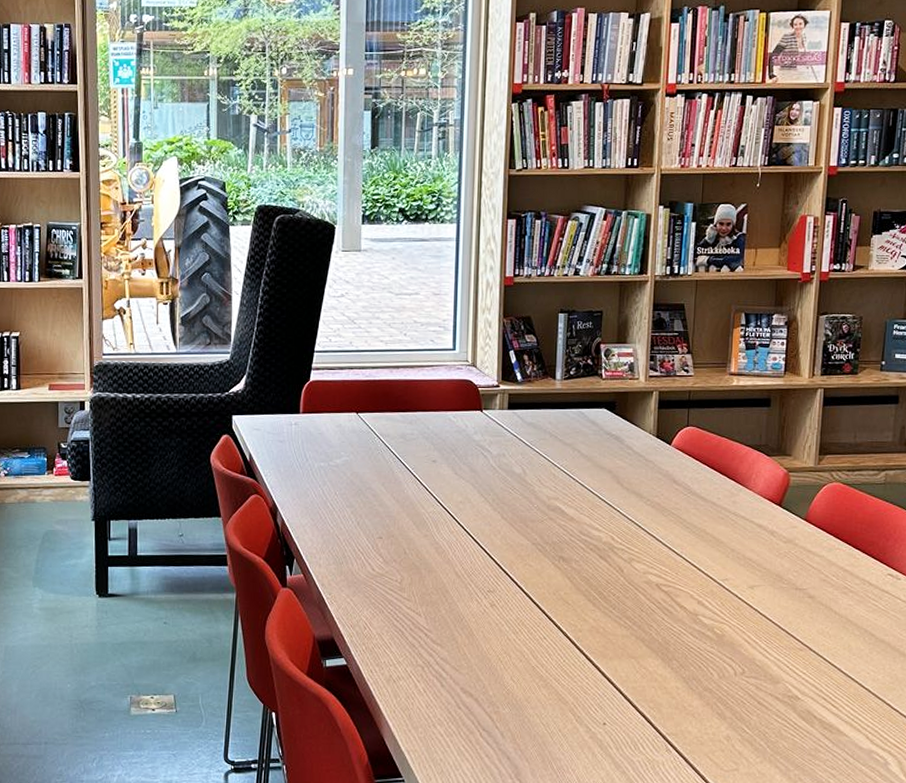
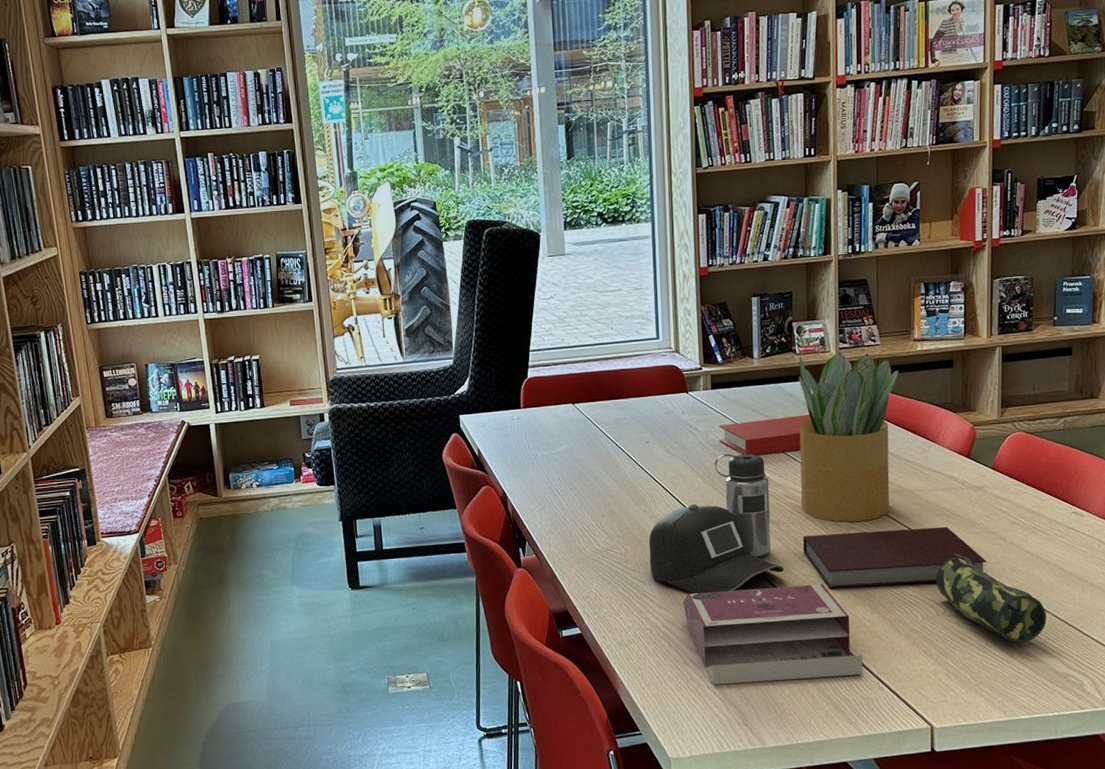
water bottle: none [427,481,573,632] -> present [648,454,784,594]
book: none [460,630,651,734] -> present [683,583,863,685]
book: none [512,445,613,485] -> present [718,414,811,456]
notebook: none [595,577,793,639] -> present [803,526,987,588]
potted plant: none [596,380,711,566] -> present [798,352,898,522]
pencil case: none [736,610,853,712] -> present [936,554,1046,643]

